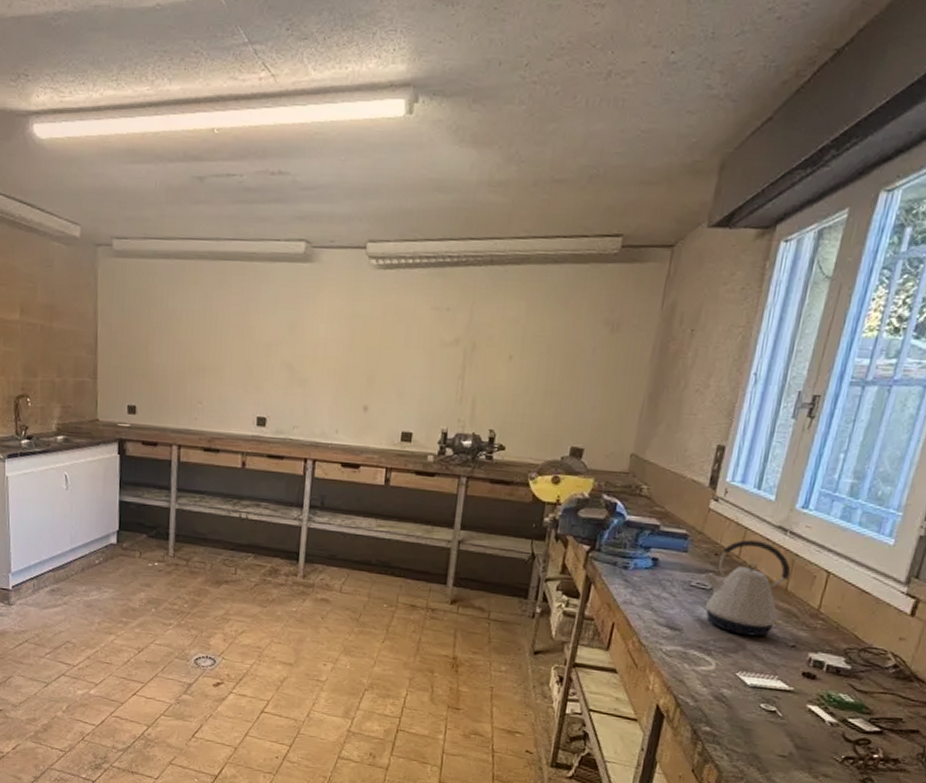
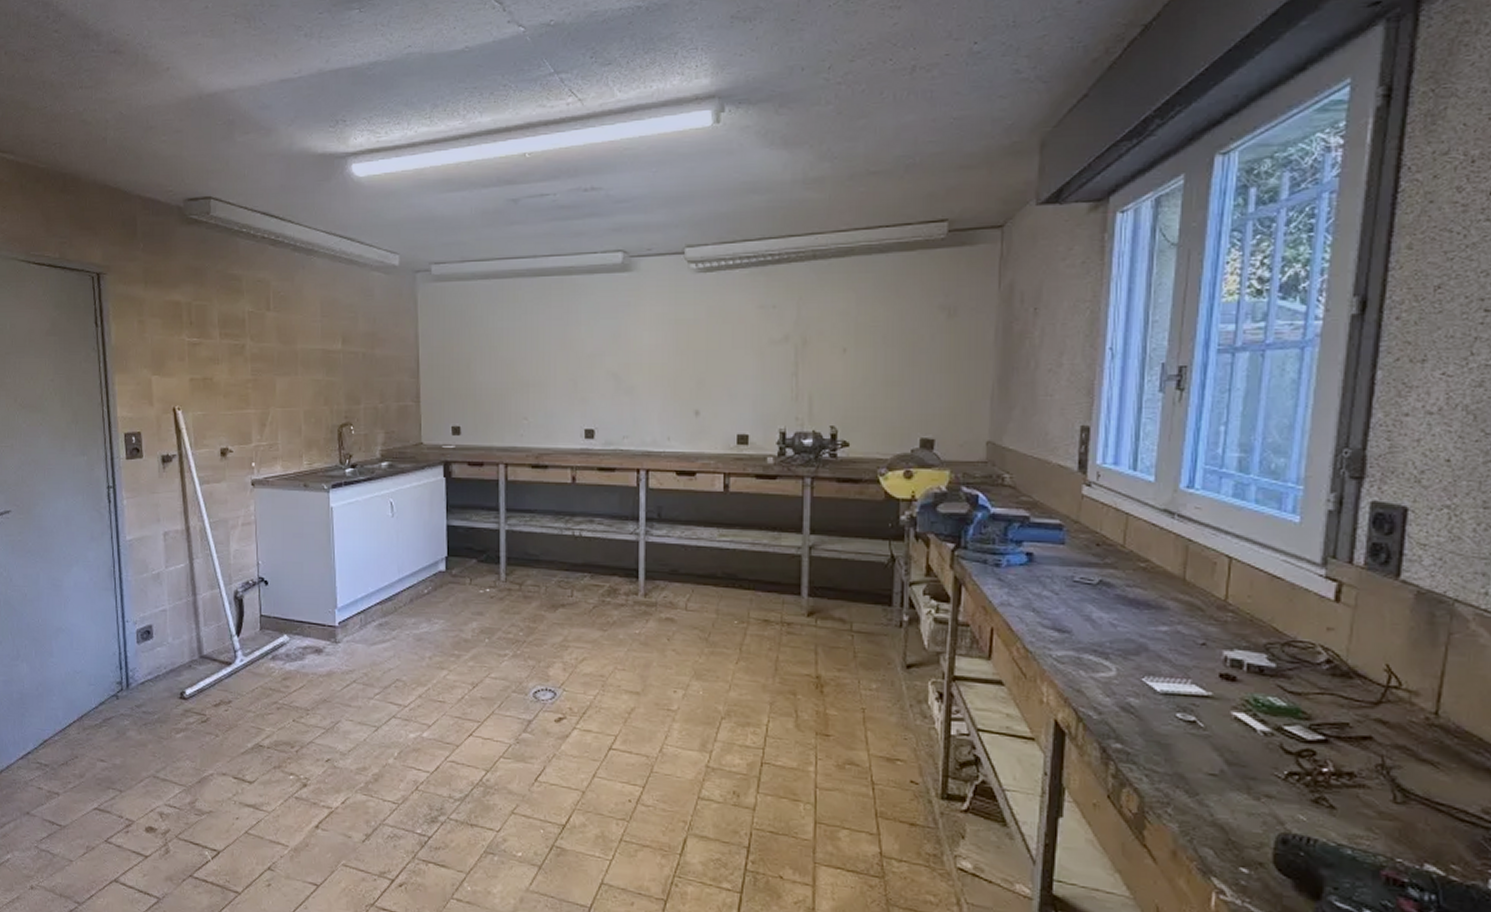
kettle: present [701,539,791,637] -> none [1084,526,1187,635]

